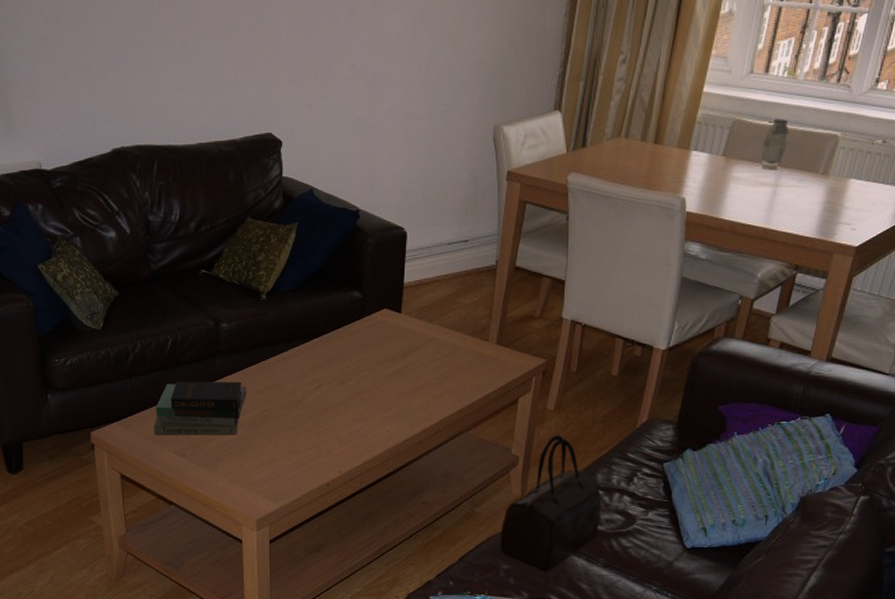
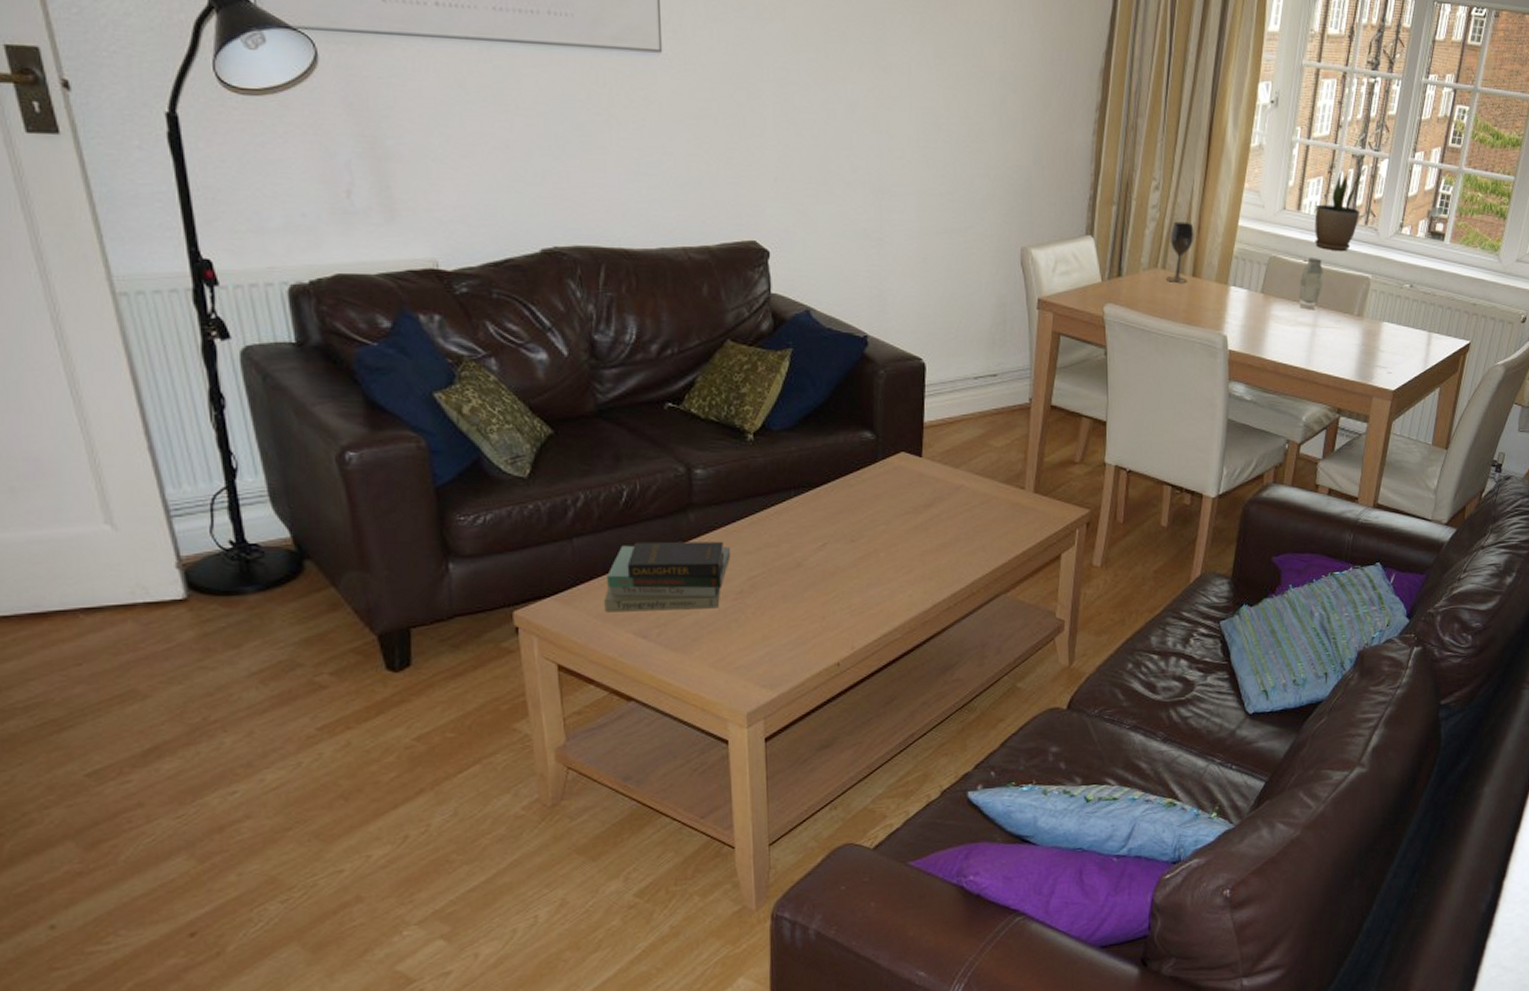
handbag: present [500,434,602,572] -> none [1047,593,1158,752]
wine glass: none [629,92,658,151] -> present [1166,221,1194,284]
potted plant: none [782,24,842,110] -> present [1314,168,1366,250]

